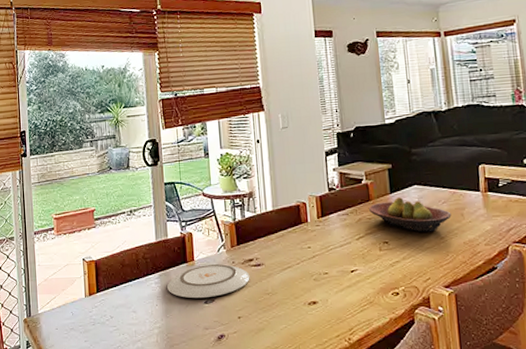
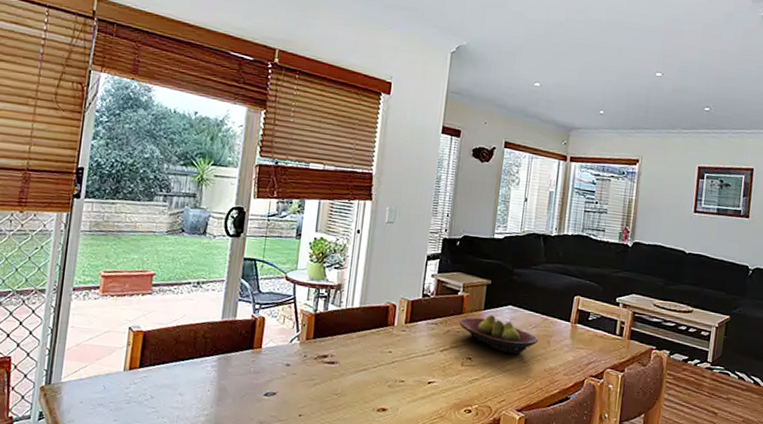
plate: present [167,264,250,299] -> none [225,354,321,390]

